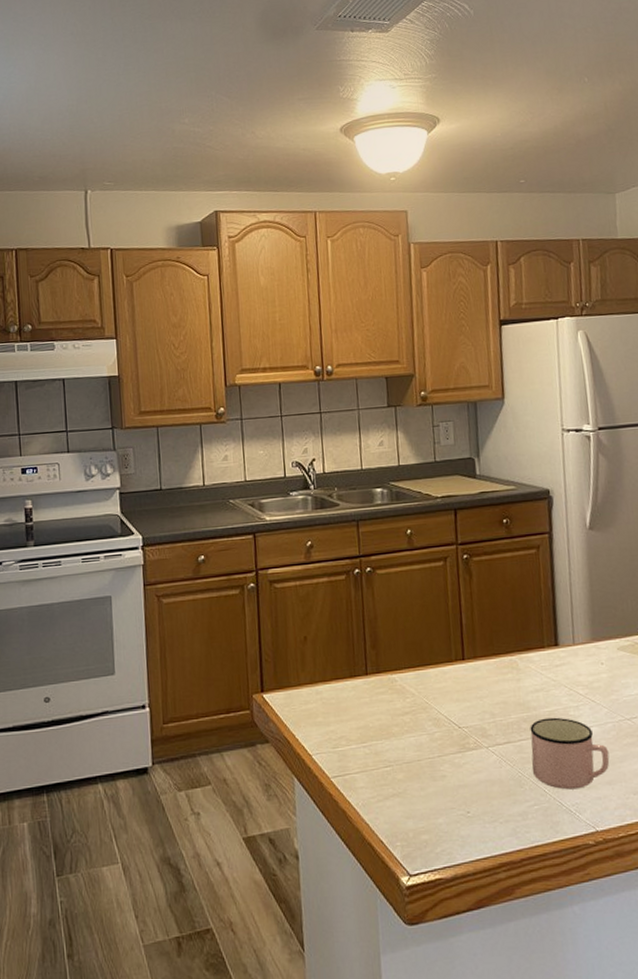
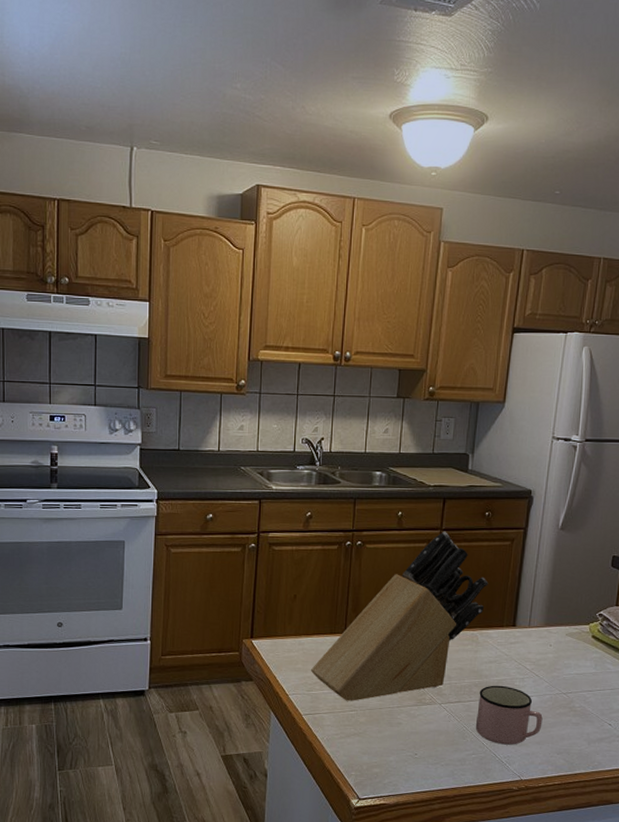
knife block: none [332,545,520,756] -> present [310,531,489,701]

